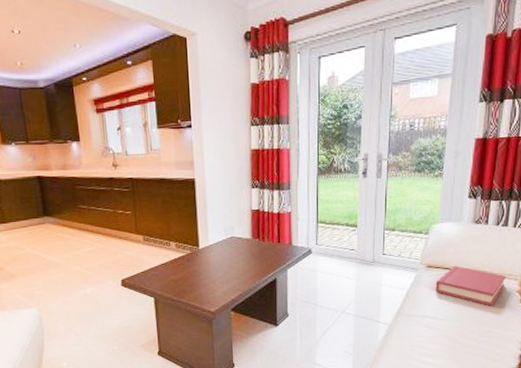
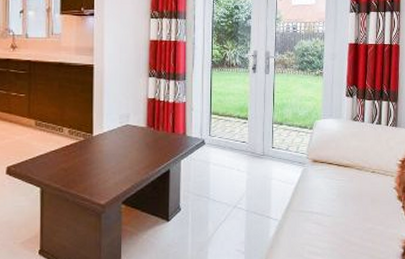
hardback book: present [435,266,506,306] -> none [321,161,384,202]

